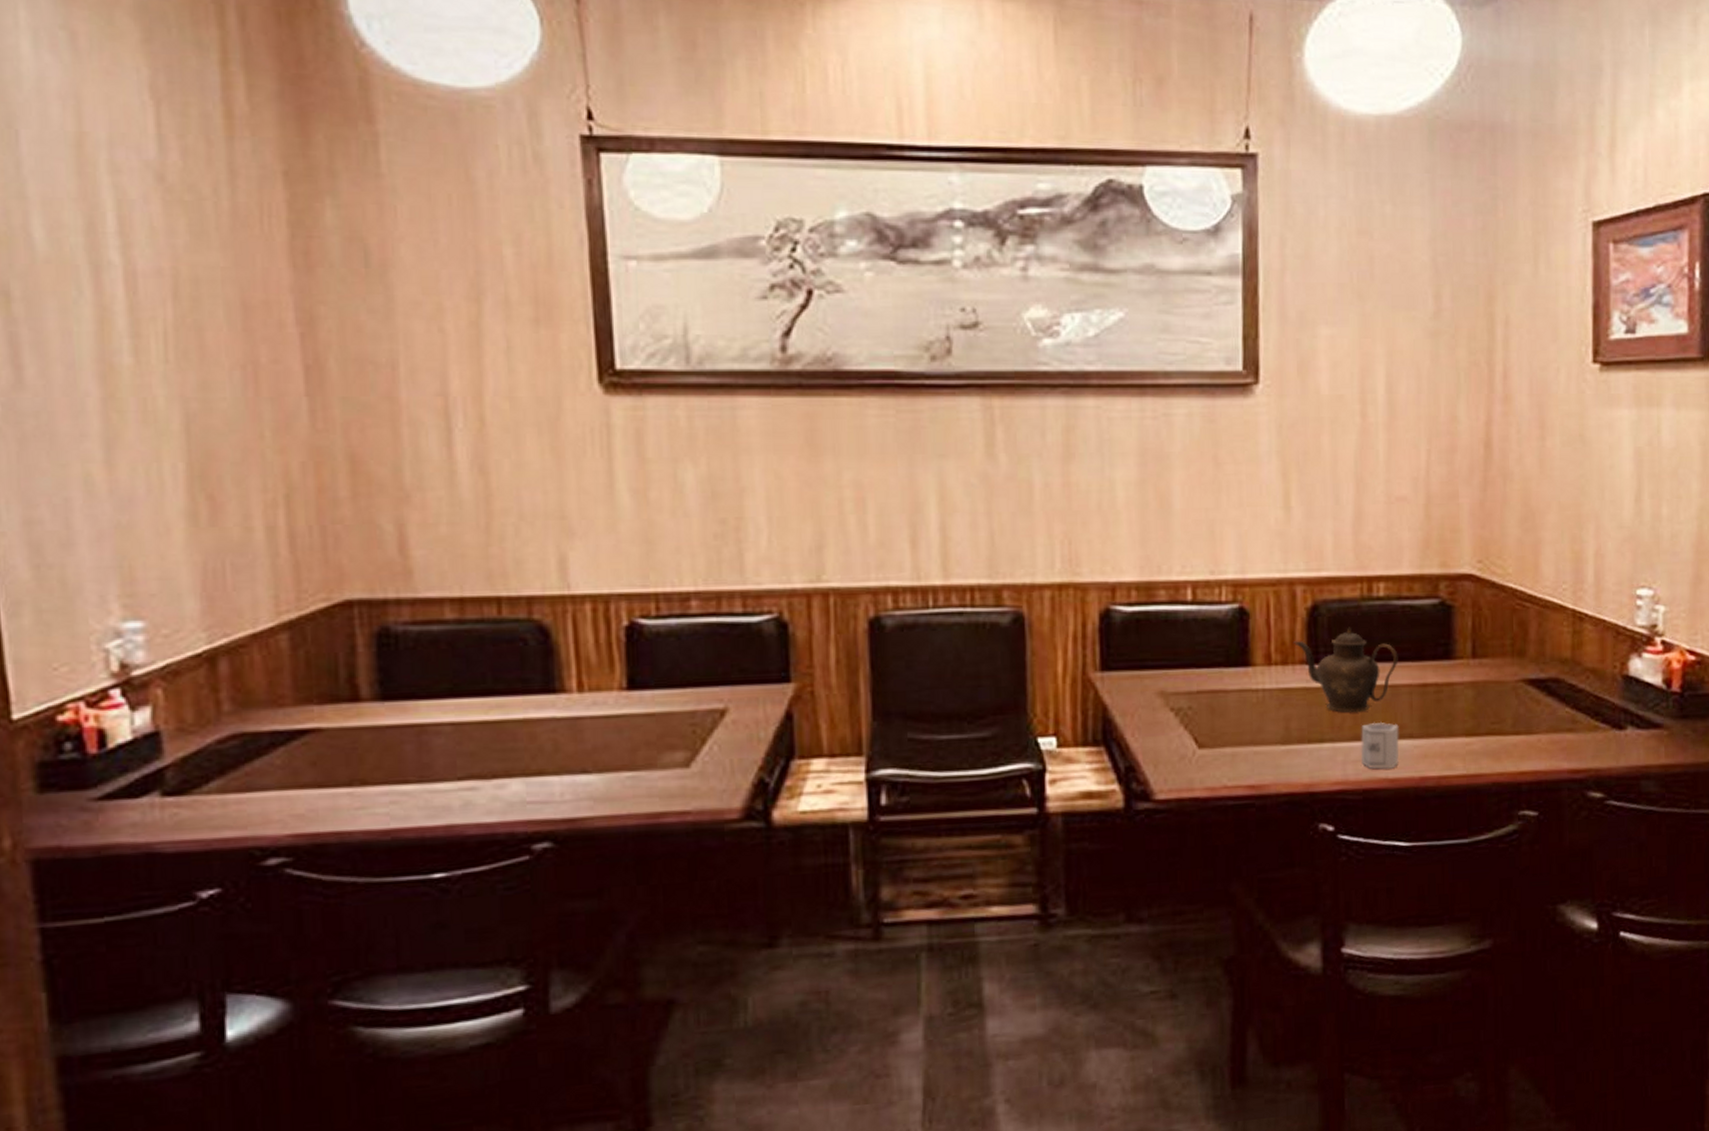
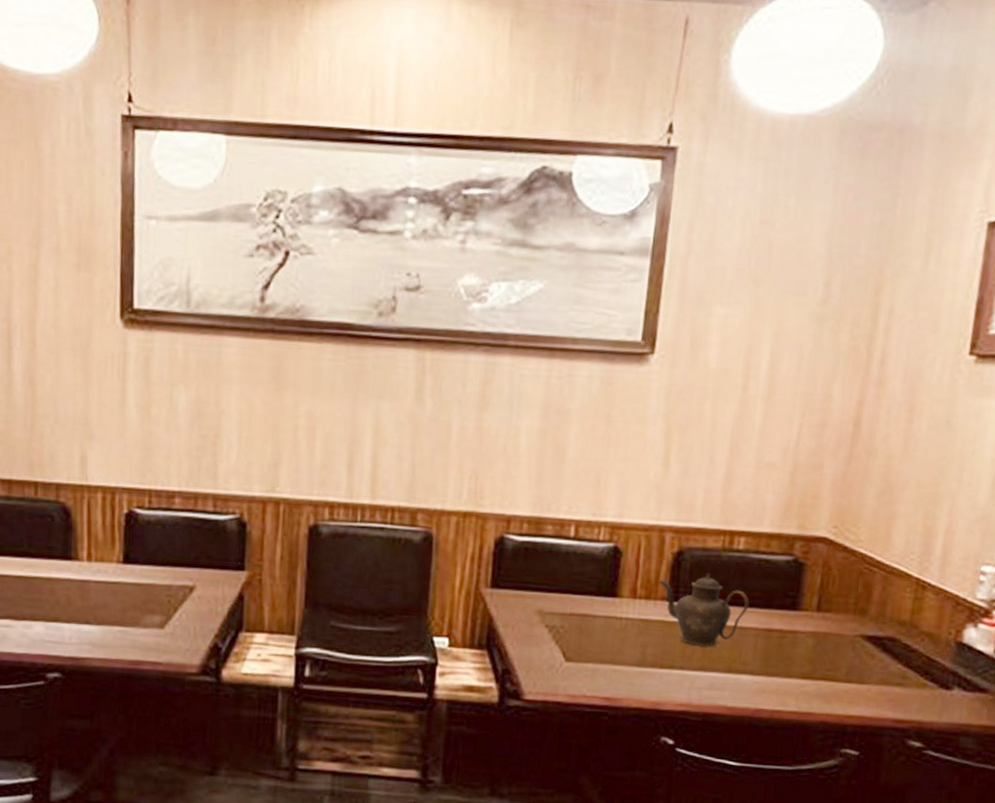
cup: present [1360,721,1400,770] -> none [705,657,742,698]

